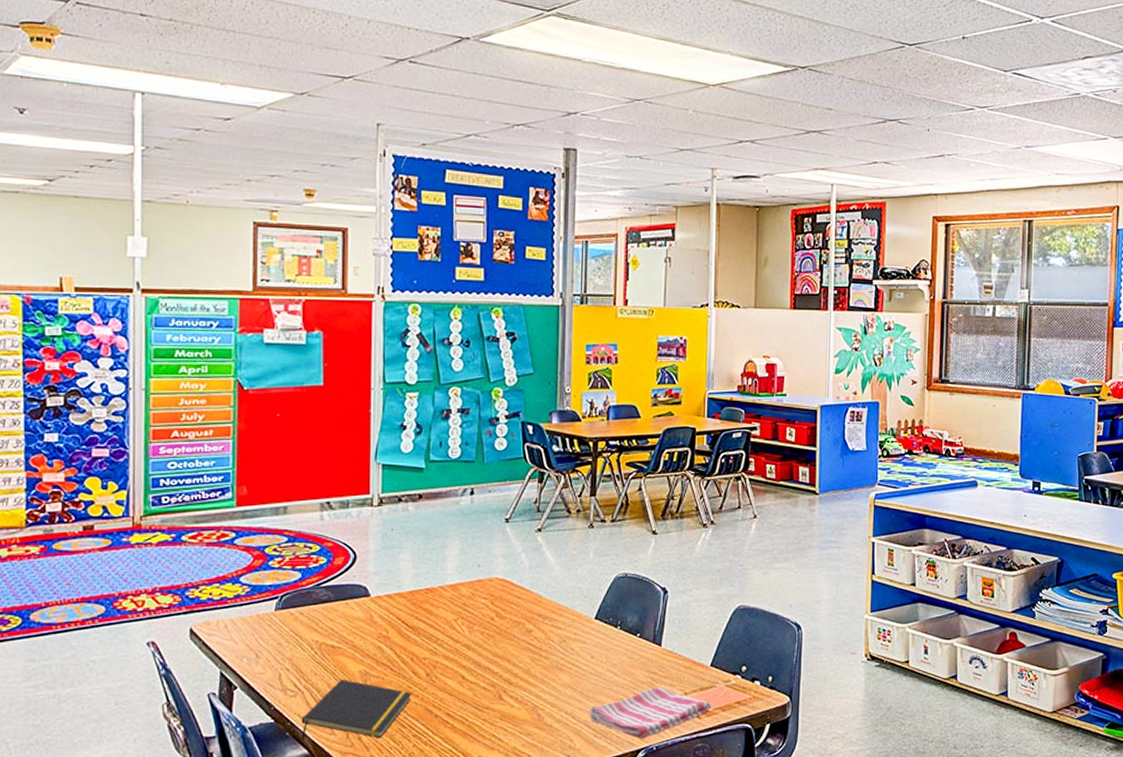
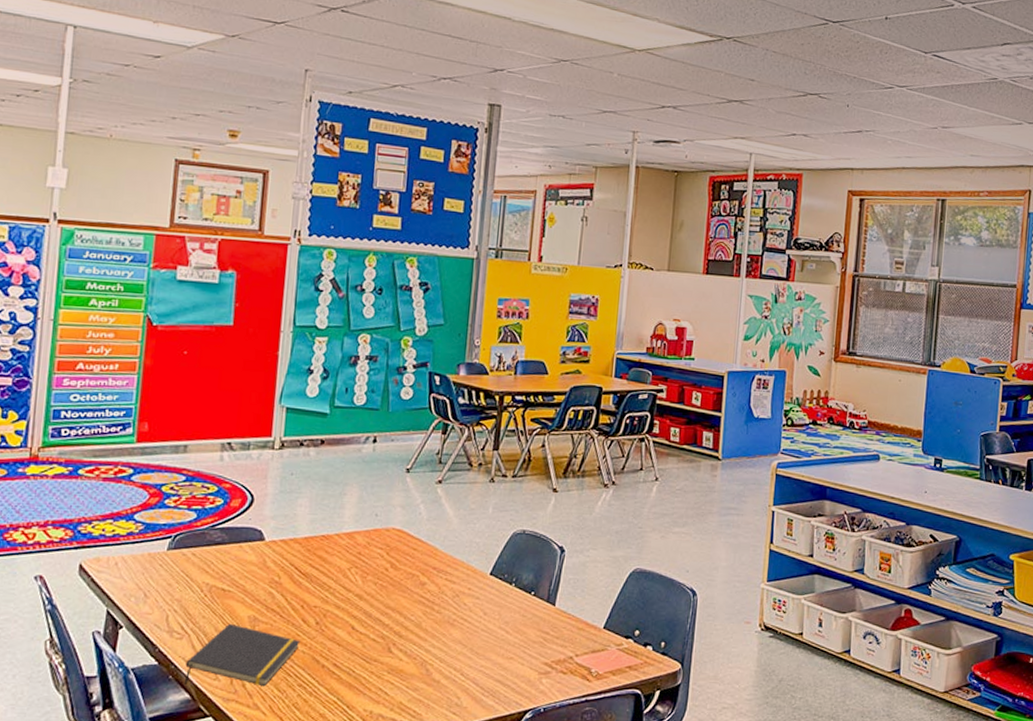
dish towel: present [589,687,712,739] -> none [478,647,603,700]

